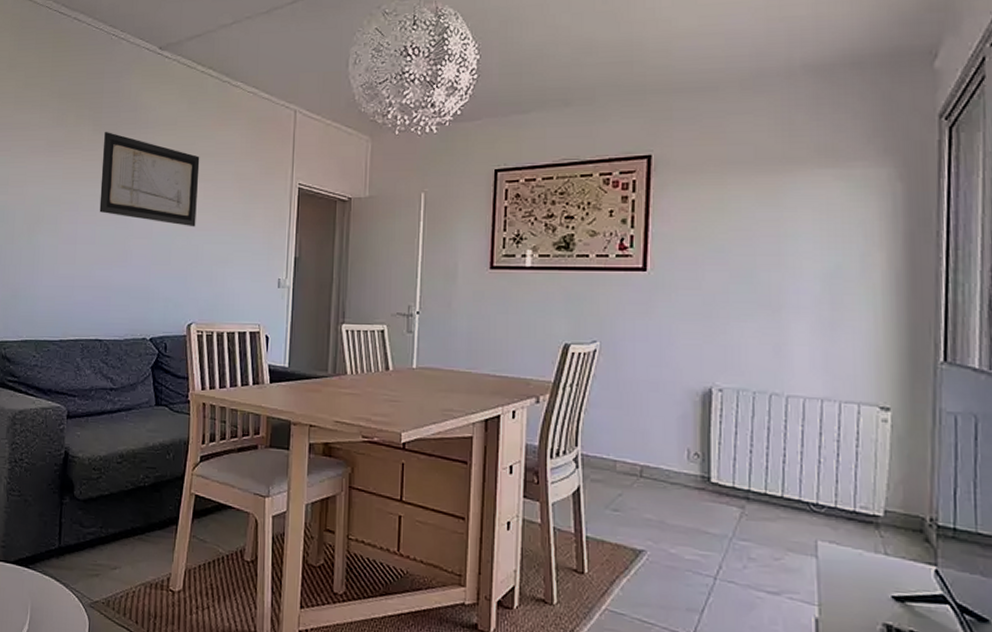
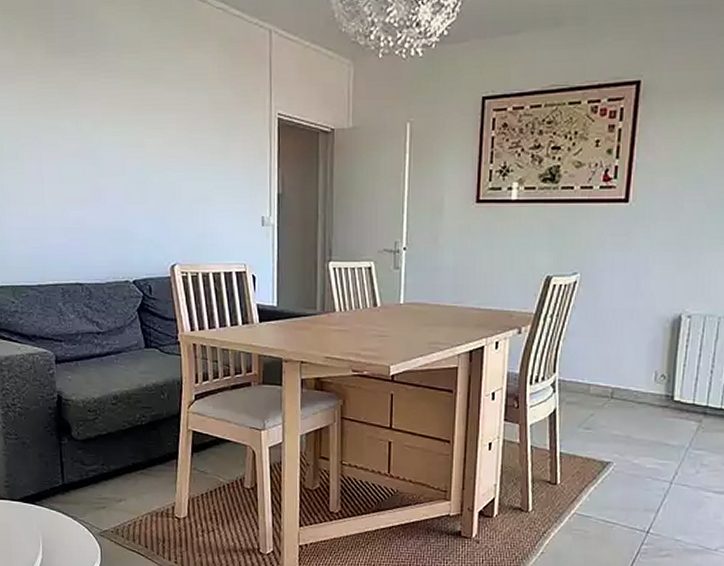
wall art: present [99,132,200,227] -> none [60,55,171,163]

